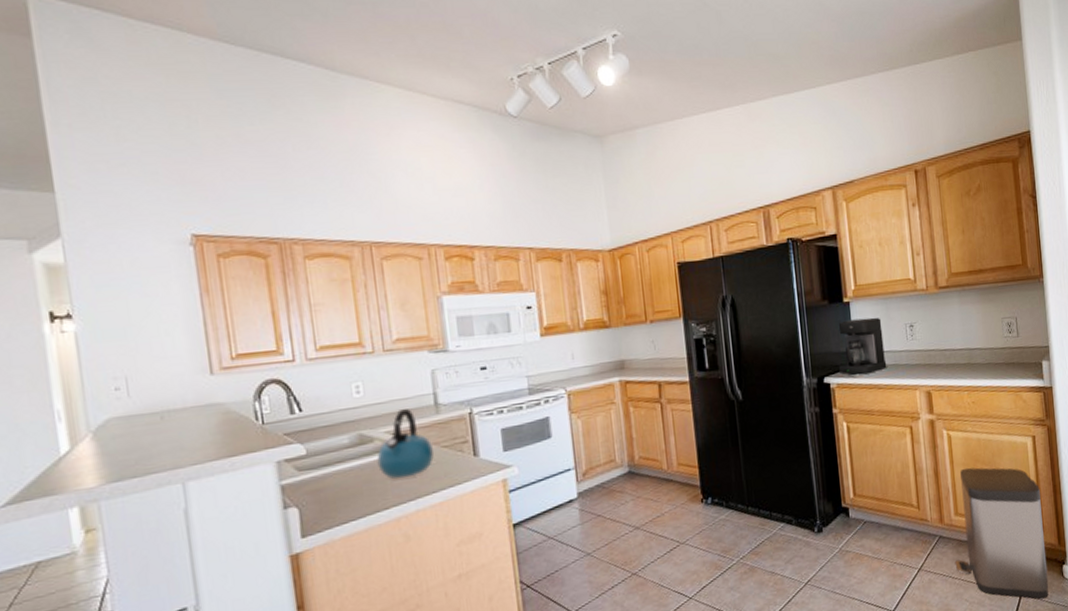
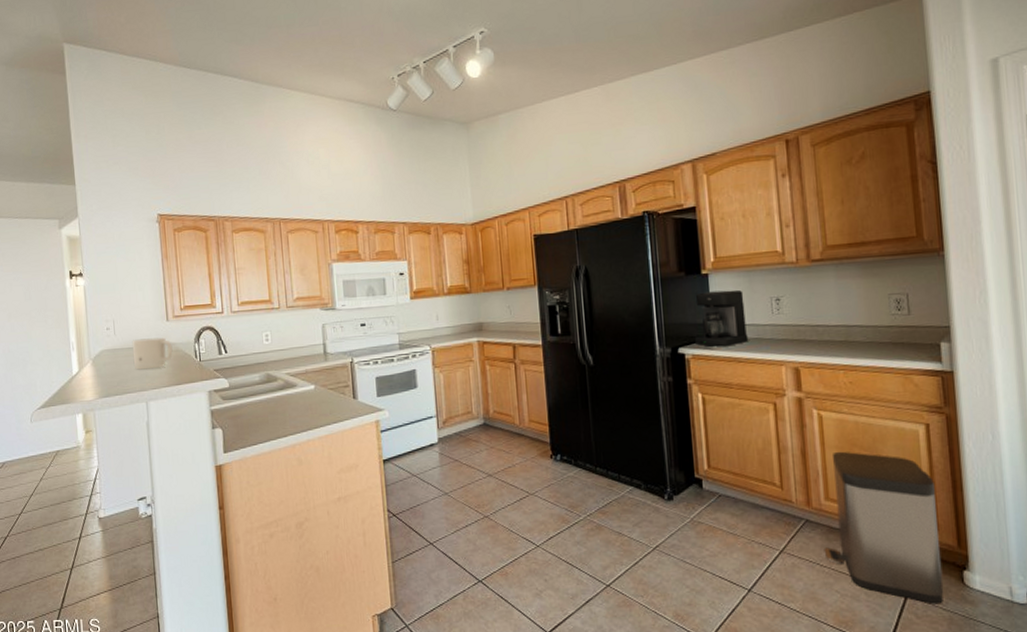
mug: none [156,396,222,442] -> present [132,337,173,370]
kettle: present [376,409,435,479] -> none [279,356,323,413]

